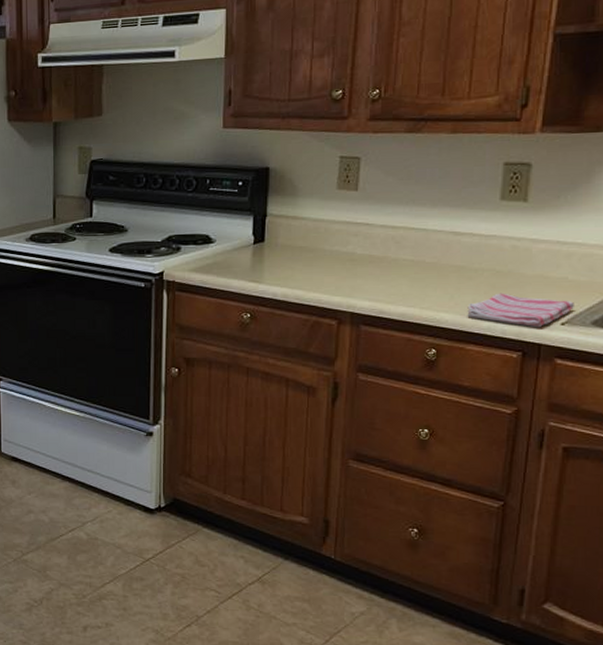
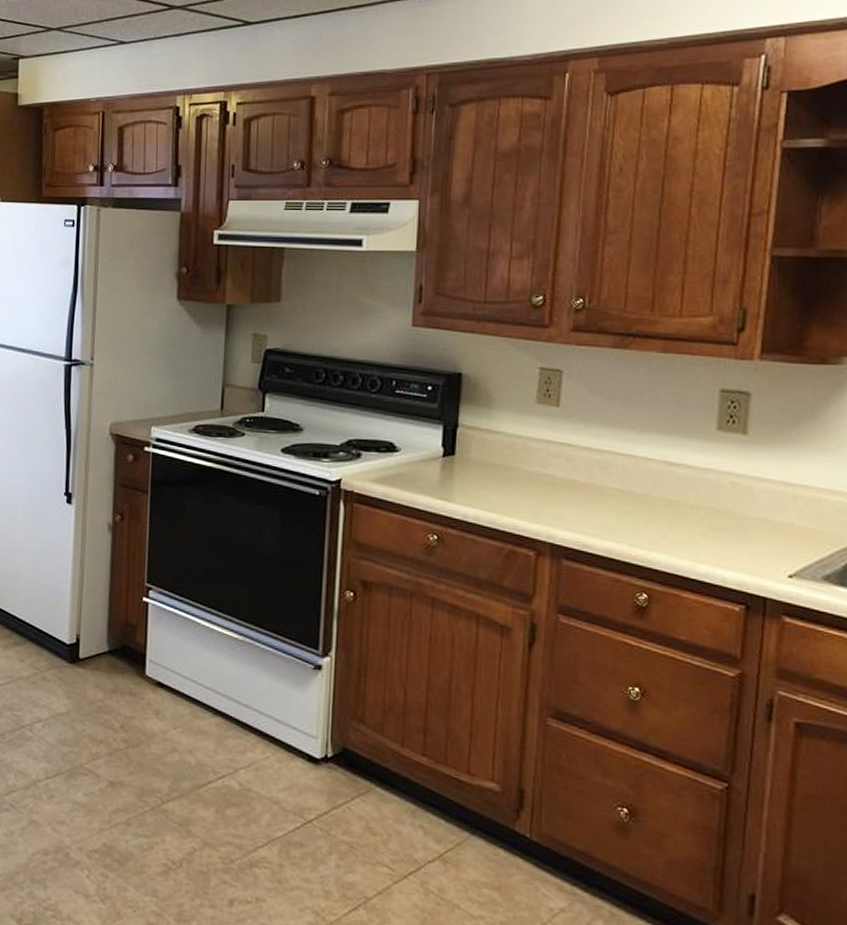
dish towel: present [467,293,574,328] -> none [682,535,802,579]

